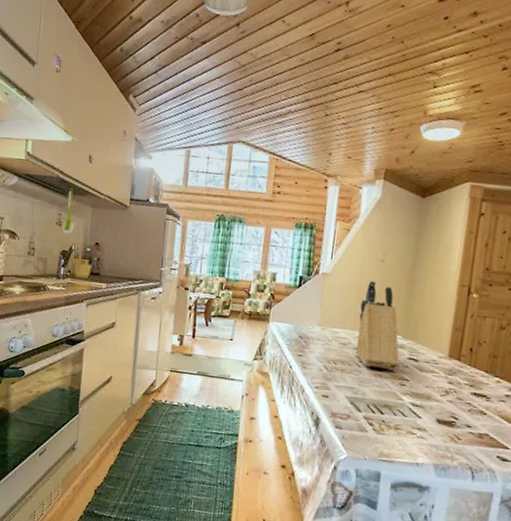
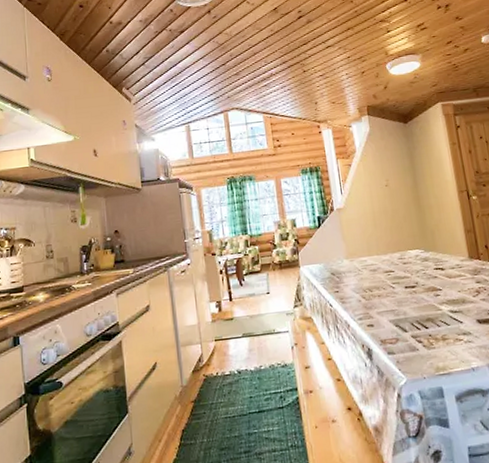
knife block: present [356,281,400,371] -> none [378,205,429,286]

